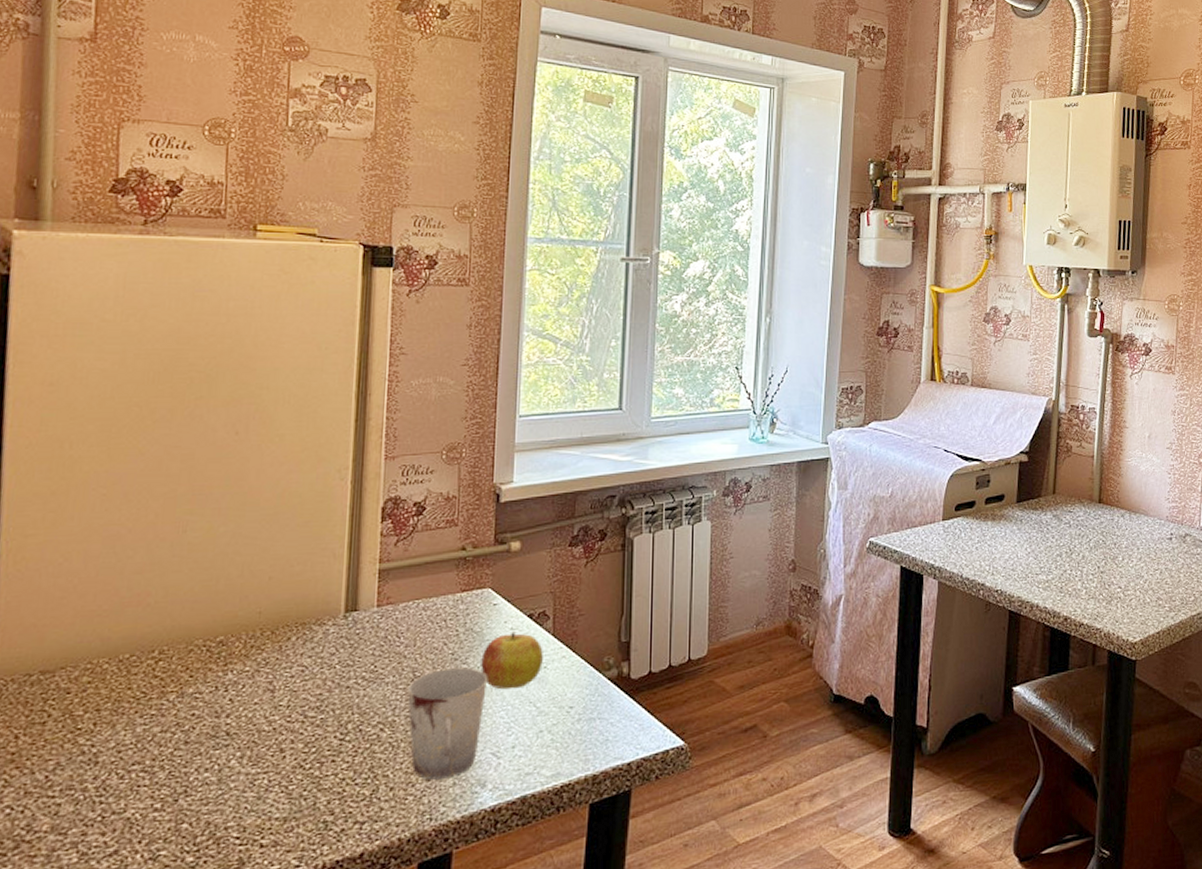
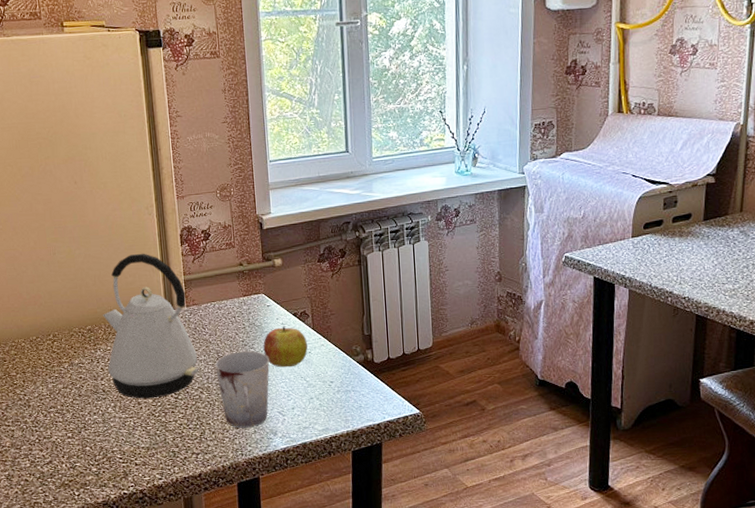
kettle: none [240,532,383,744] -> present [103,253,199,399]

